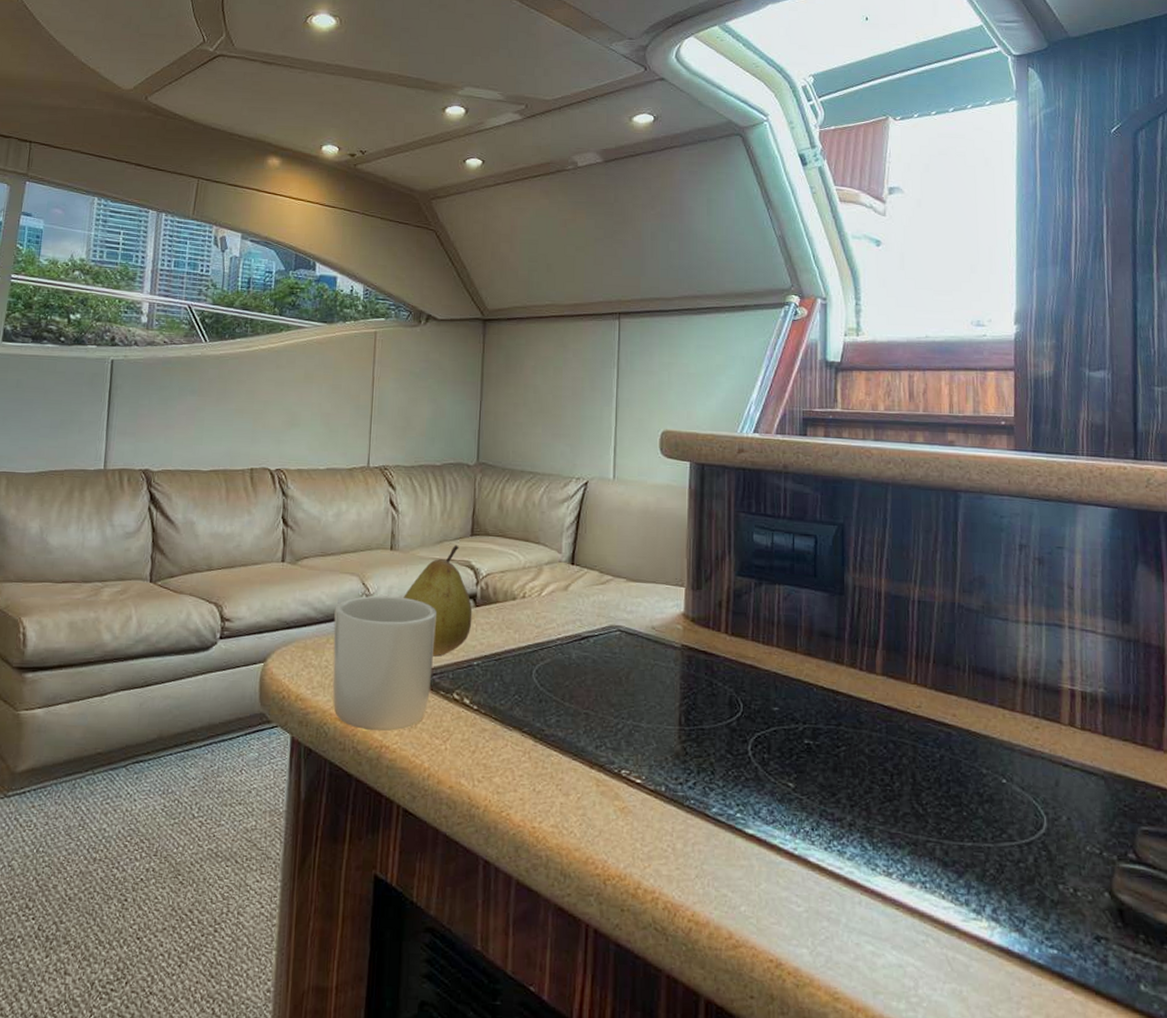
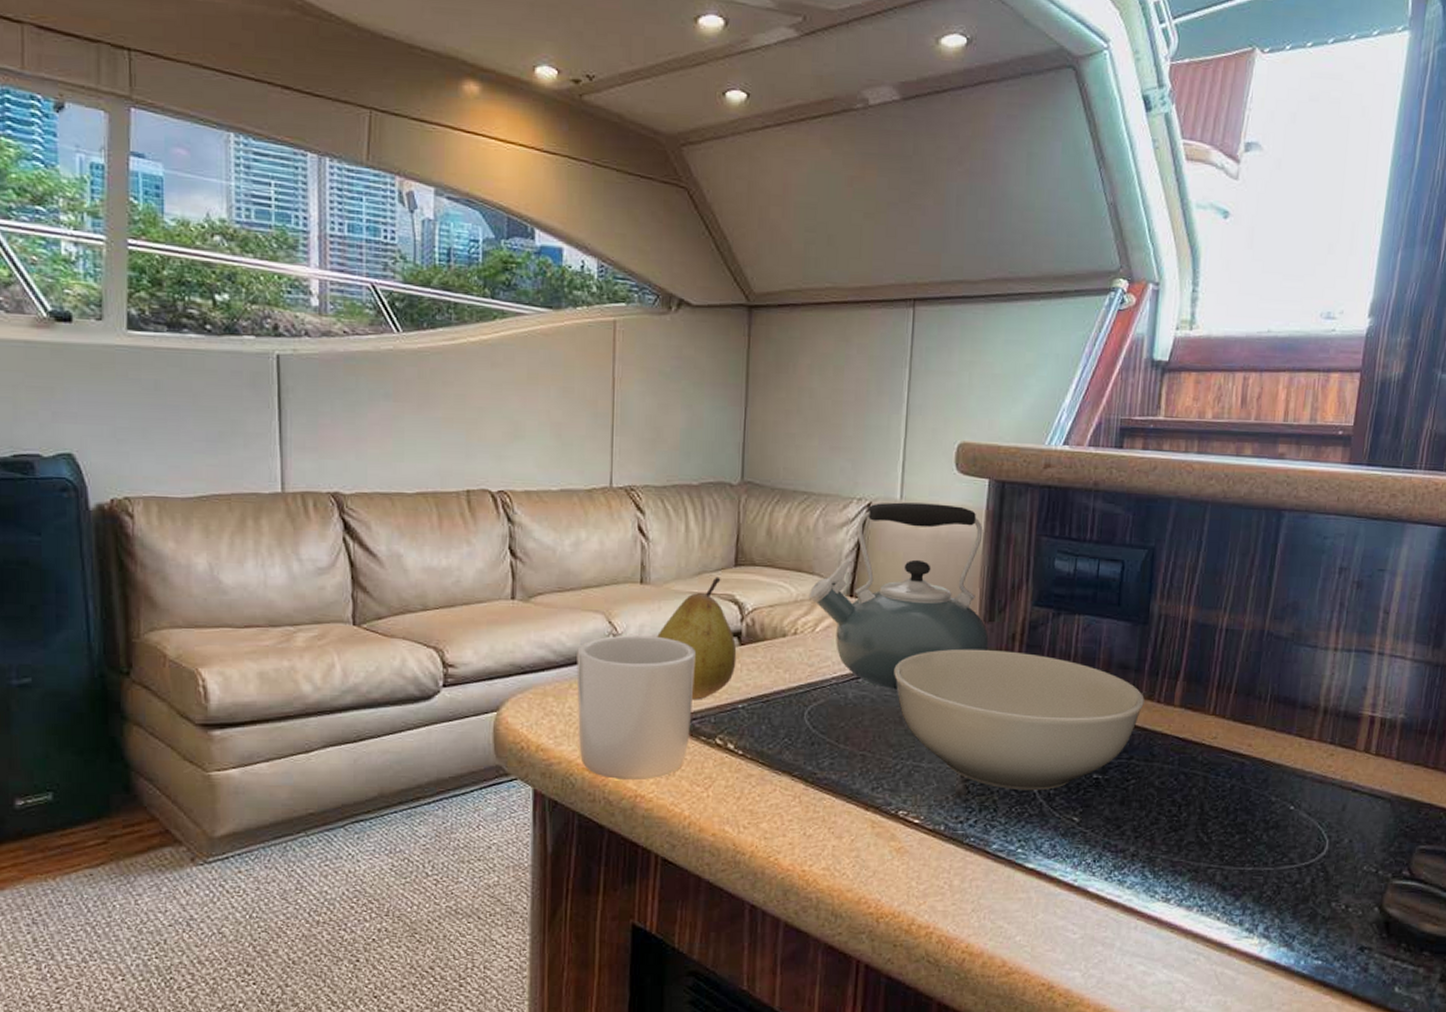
kettle: none [535,481,698,651] -> present [808,502,989,689]
bowl: none [613,614,847,755] -> present [894,648,1145,791]

